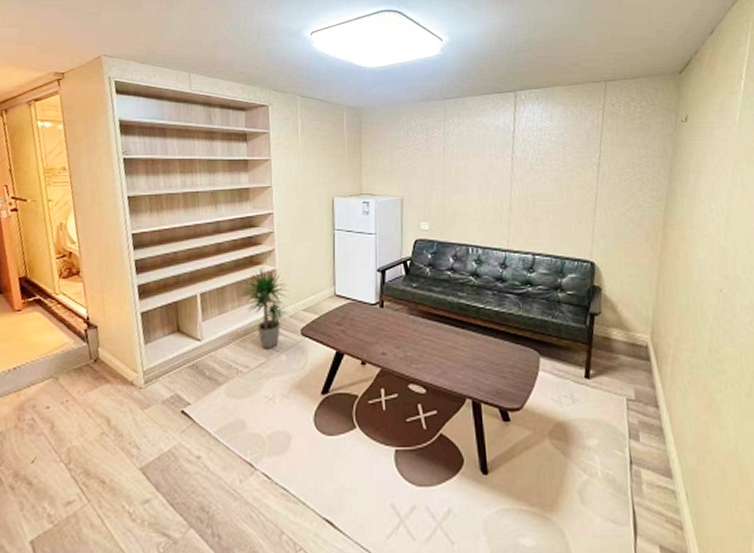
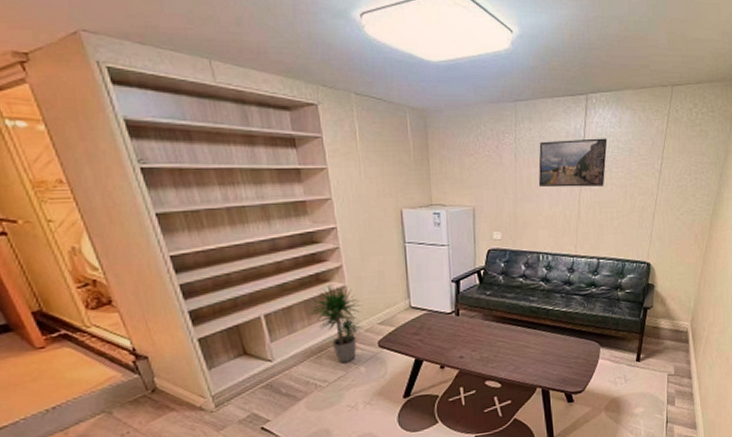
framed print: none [467,132,539,180] -> present [538,138,608,188]

